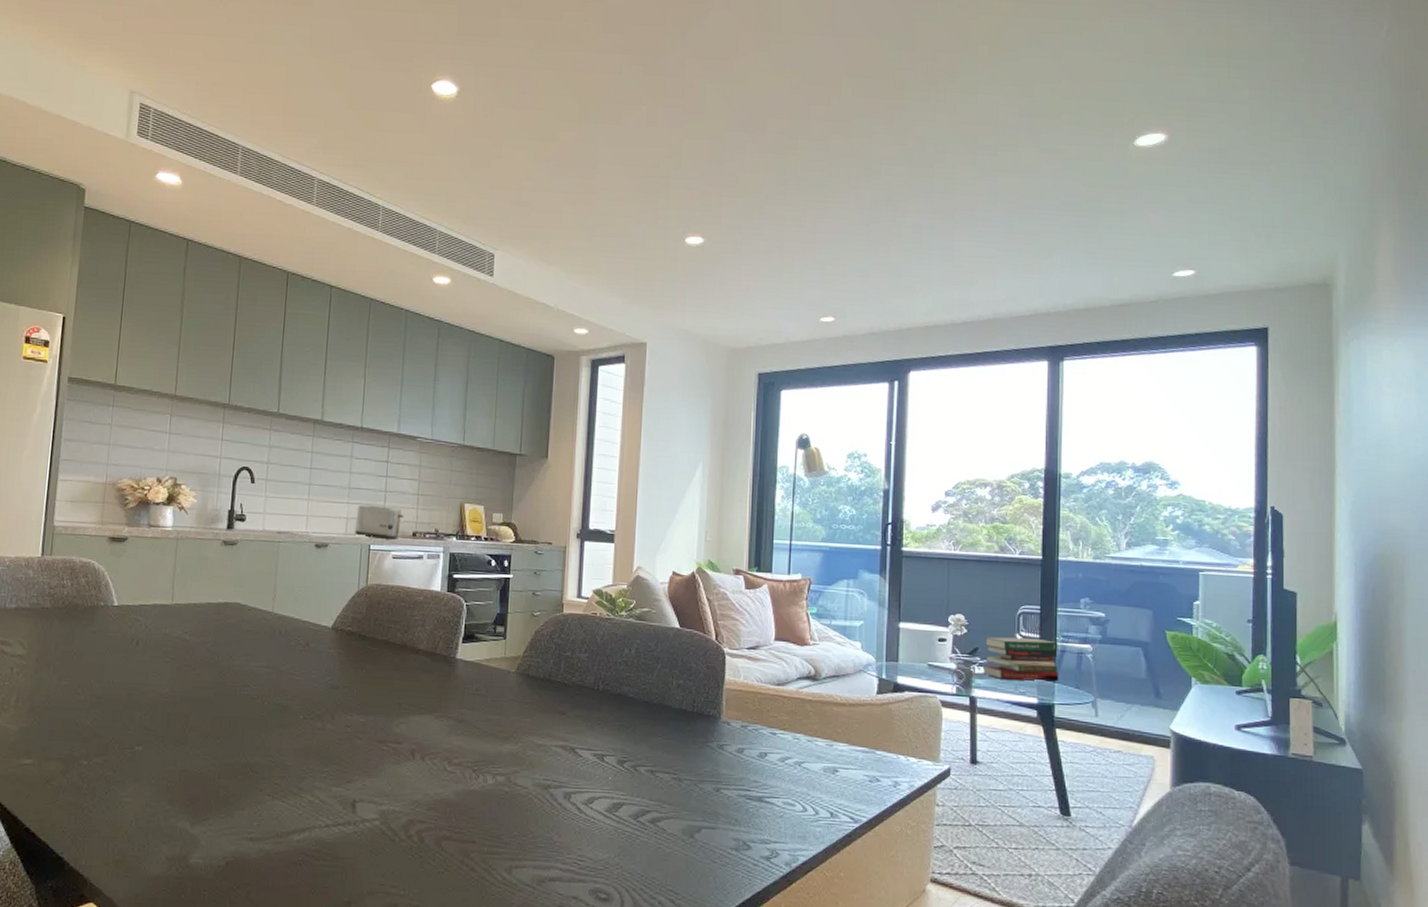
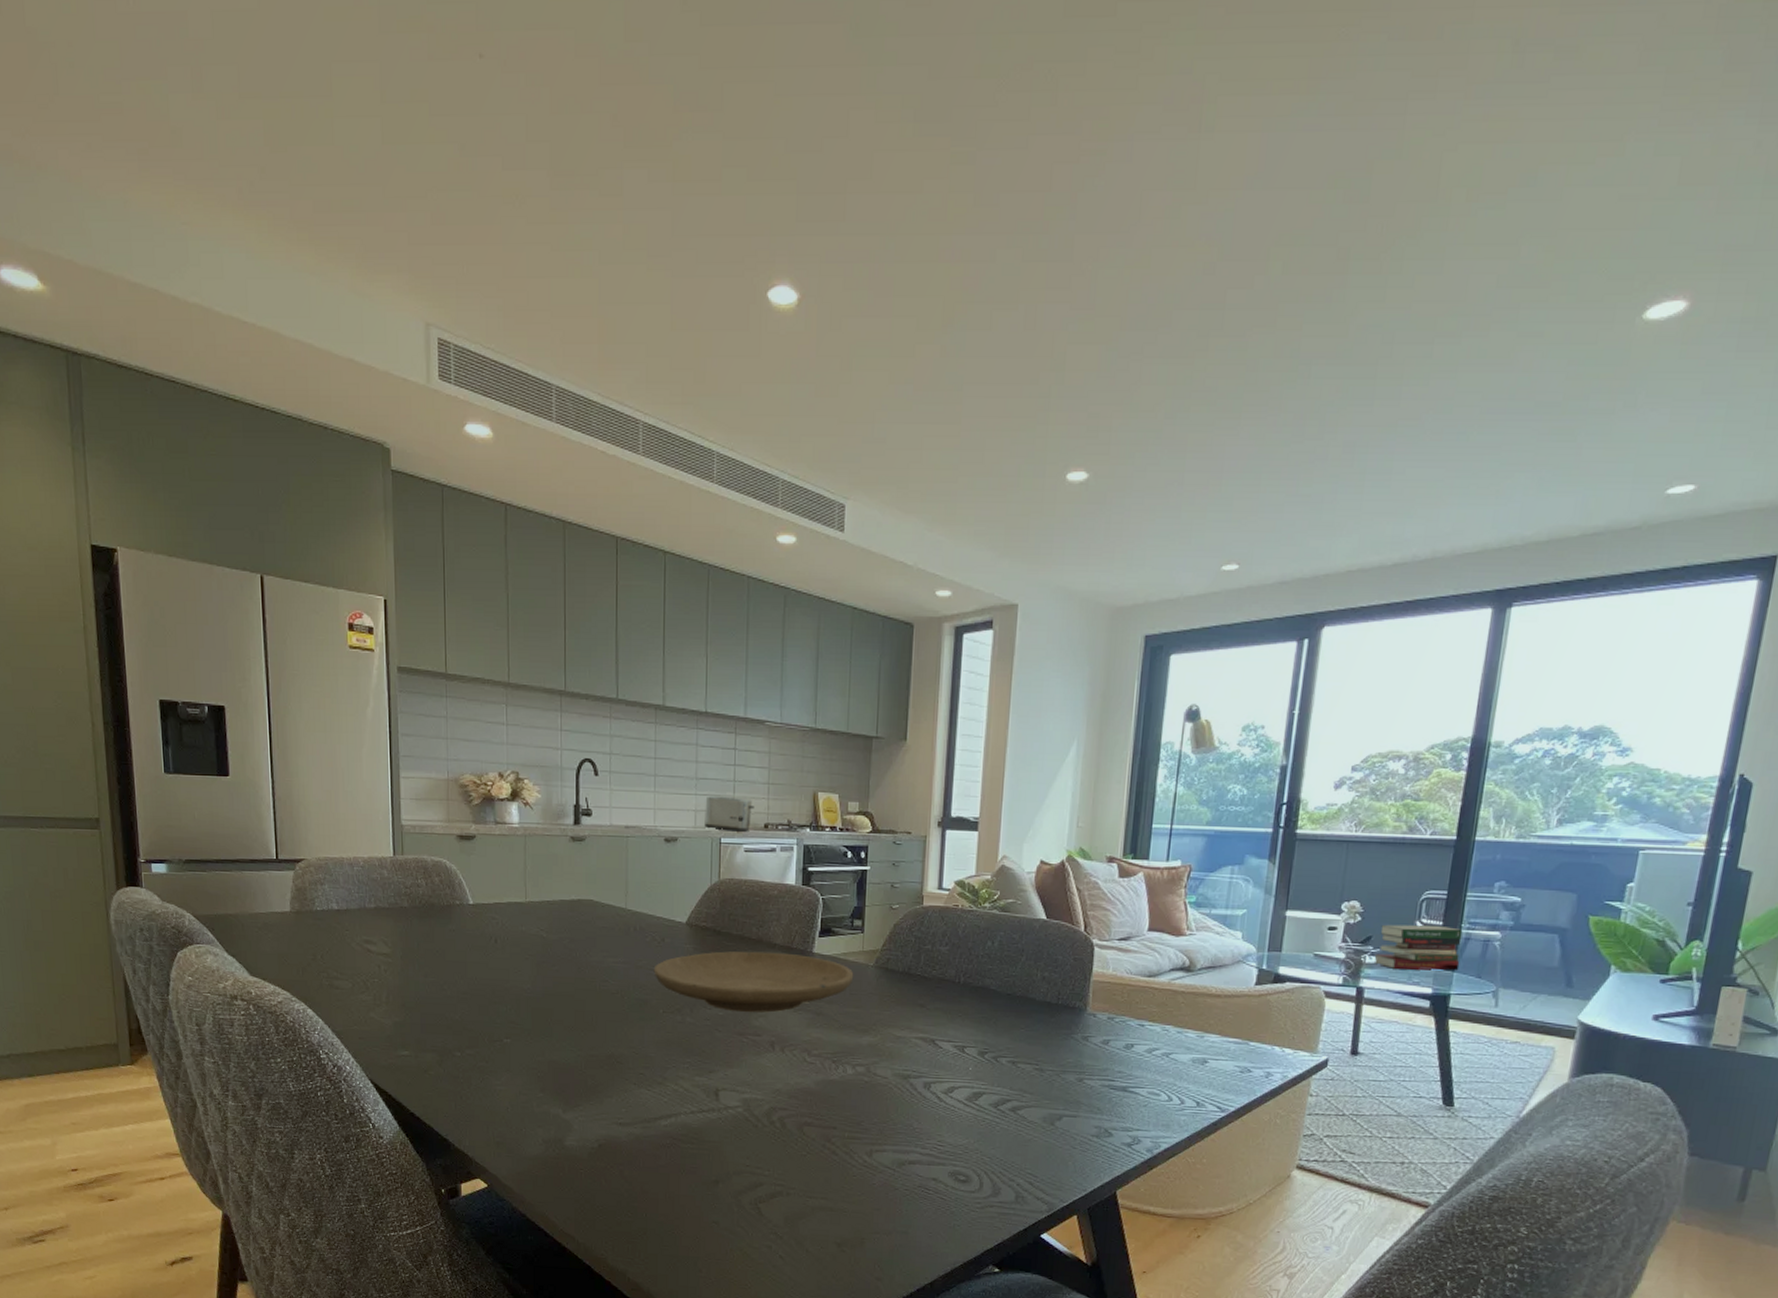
plate: none [296,656,496,720] -> present [653,951,854,1013]

